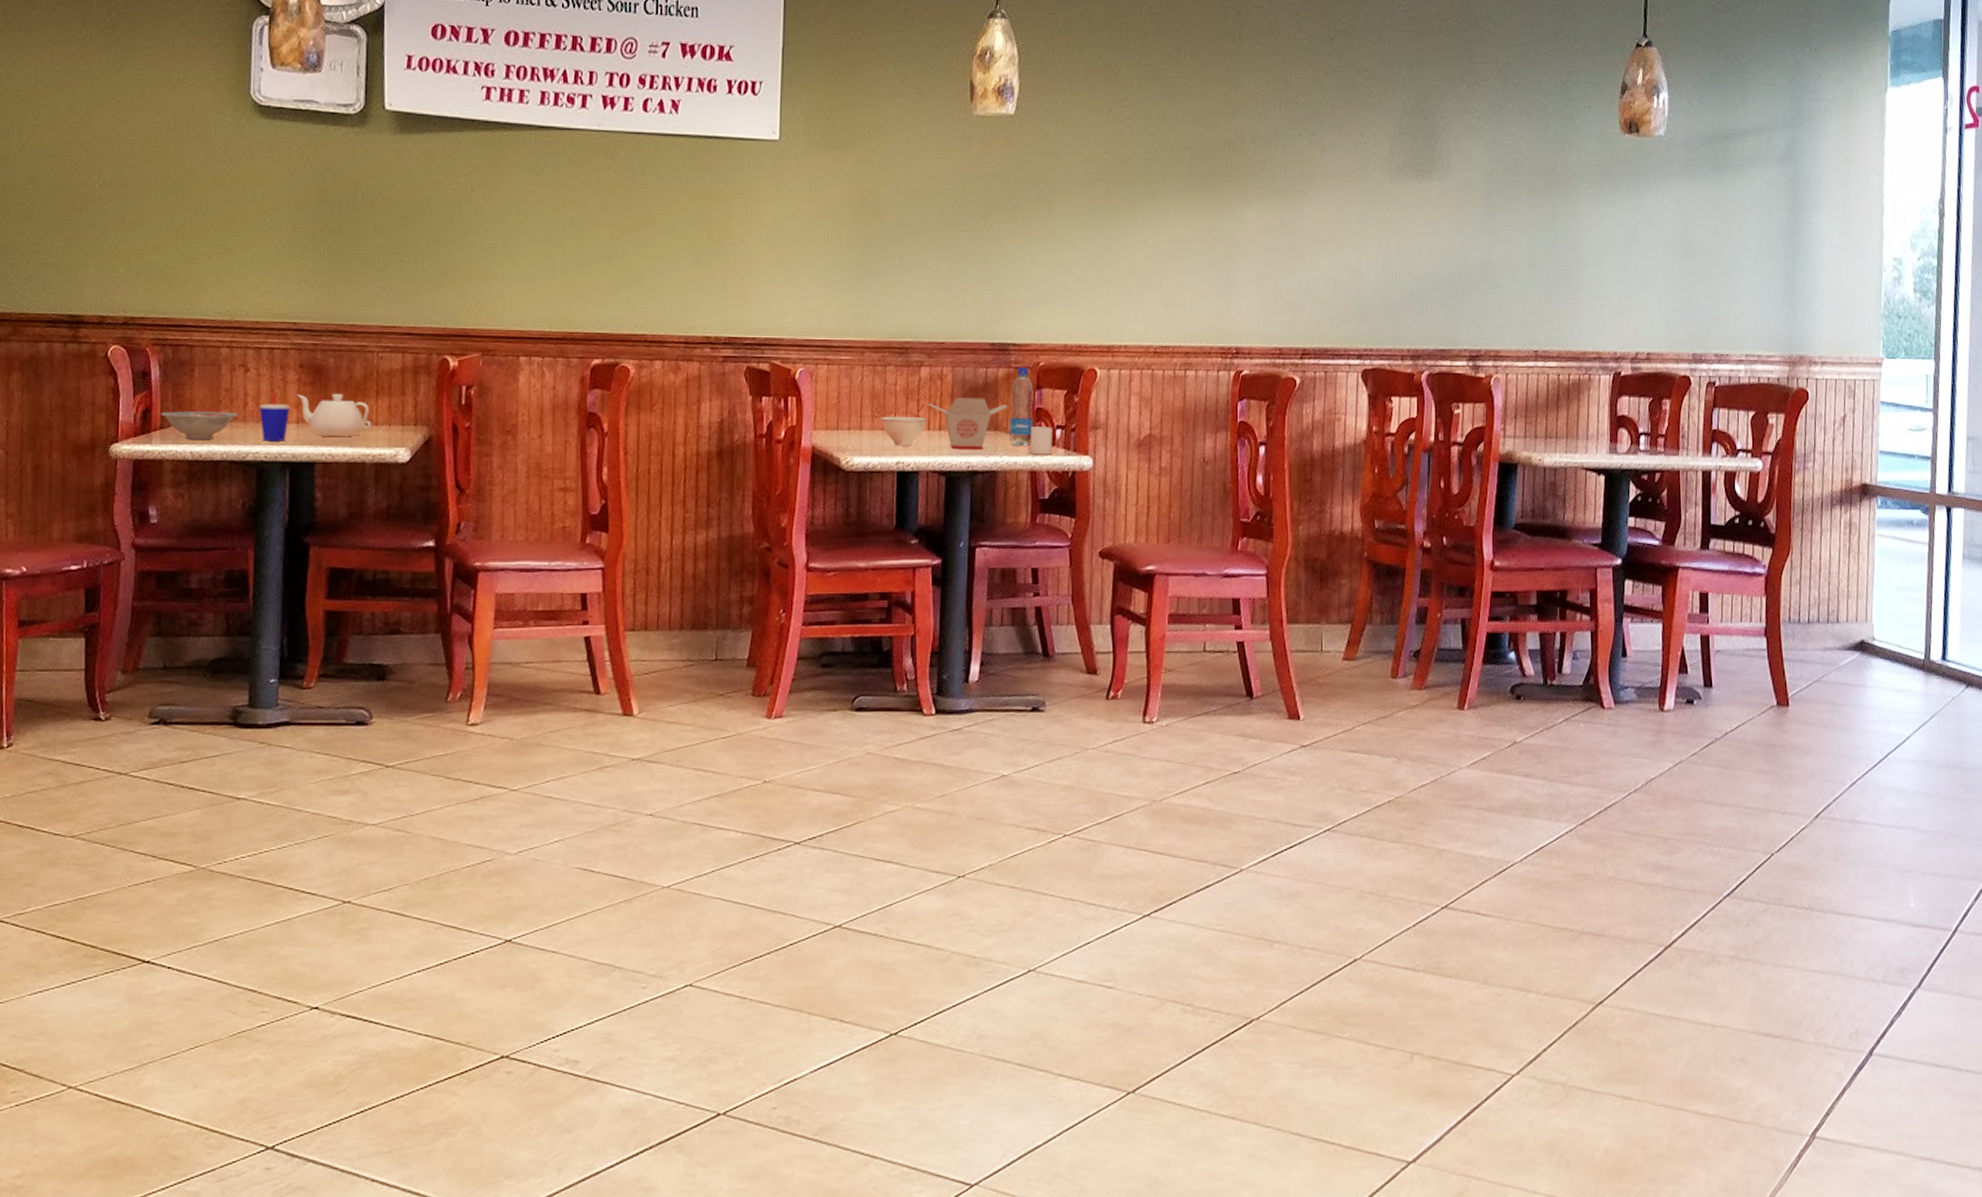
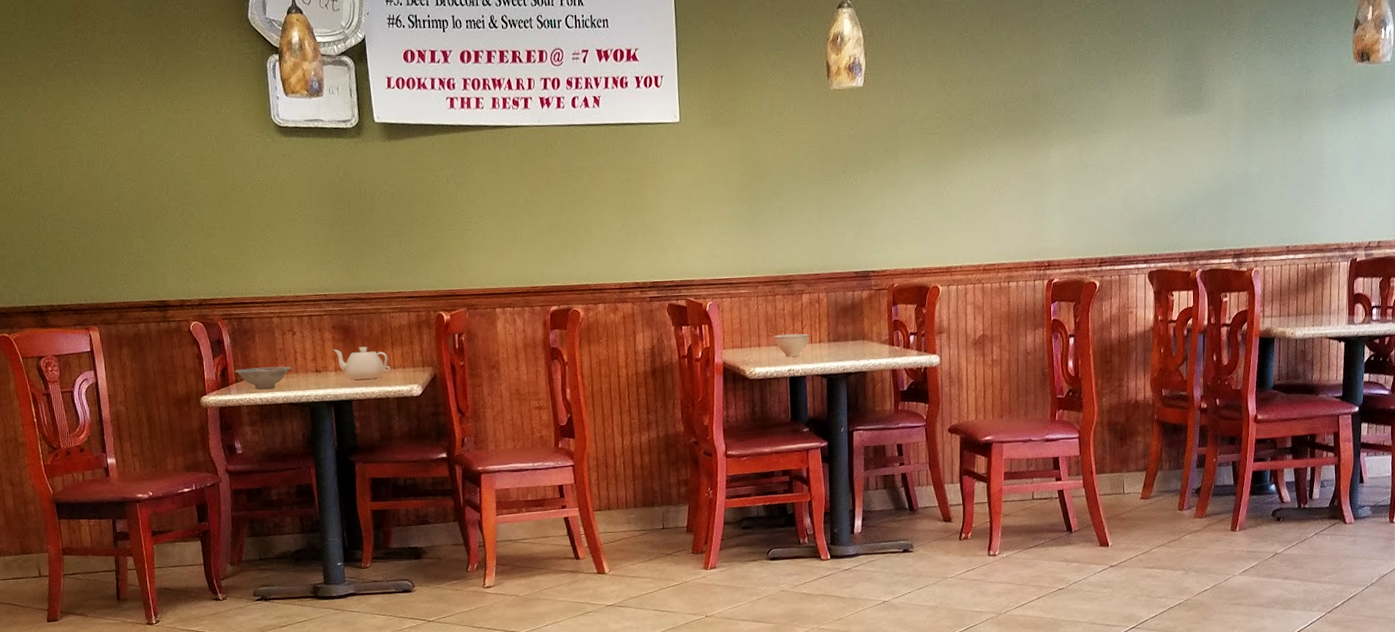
beverage cup: present [258,392,290,441] -> none [306,349,329,387]
takeout container: present [928,398,1008,449] -> none [810,315,872,357]
bottle: present [1008,367,1034,447] -> none [872,289,892,352]
cup: present [1030,427,1053,455] -> none [890,334,908,357]

